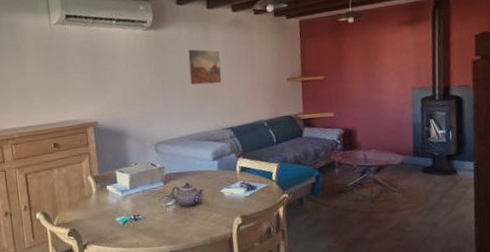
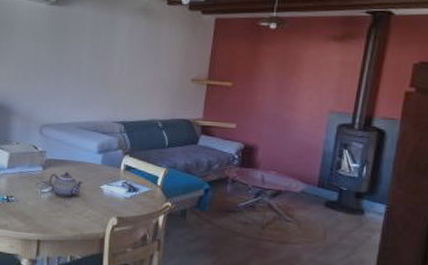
wall art: present [188,49,221,85] -> none [88,32,123,73]

